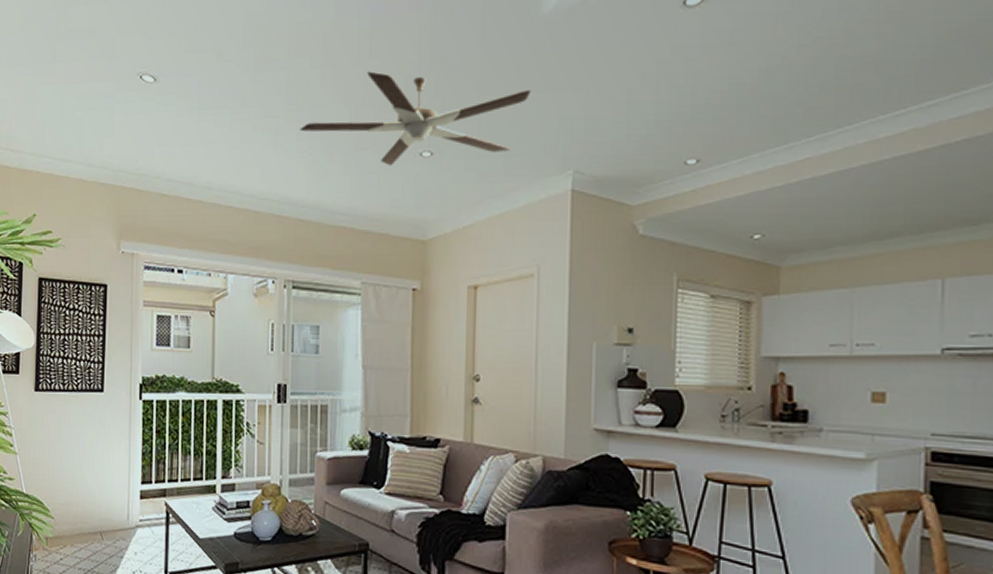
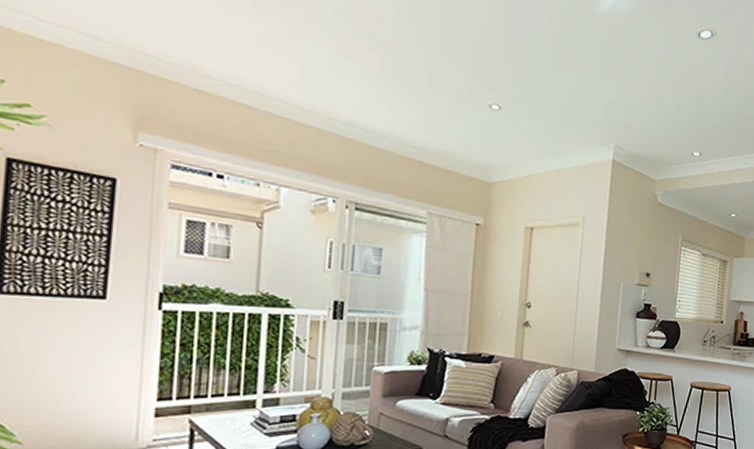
ceiling fan: present [300,71,532,166] -> none [371,19,587,120]

